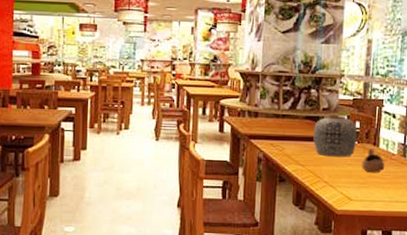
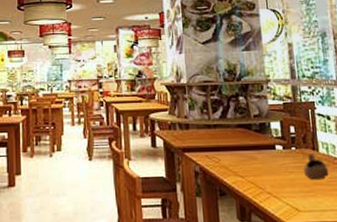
vase: present [313,114,358,157] -> none [248,120,295,166]

